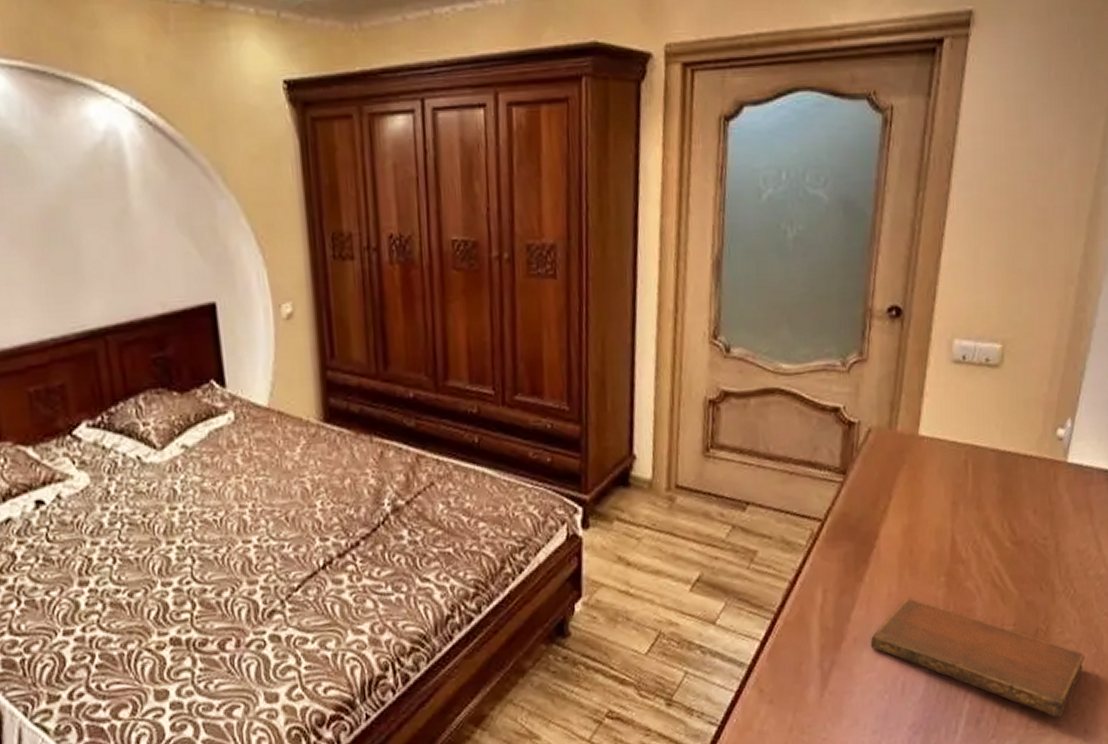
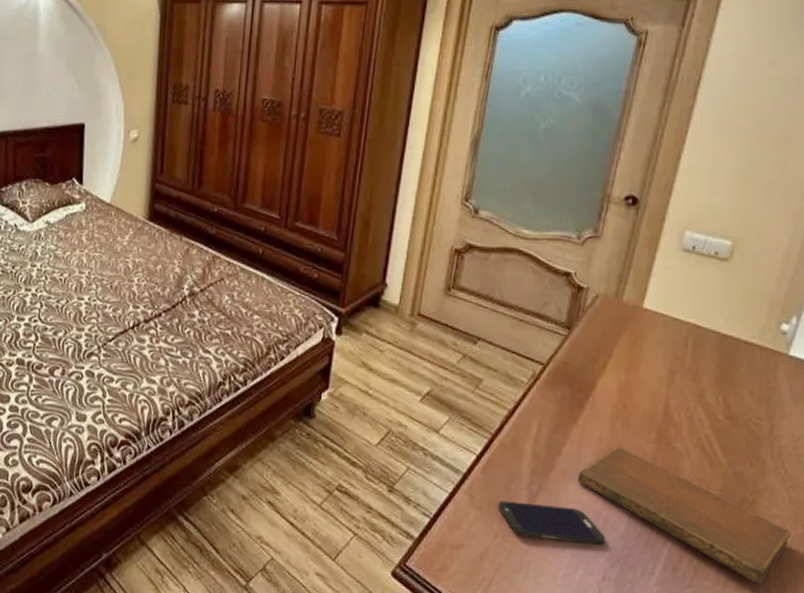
smartphone: none [789,678,905,723] -> present [497,500,605,545]

